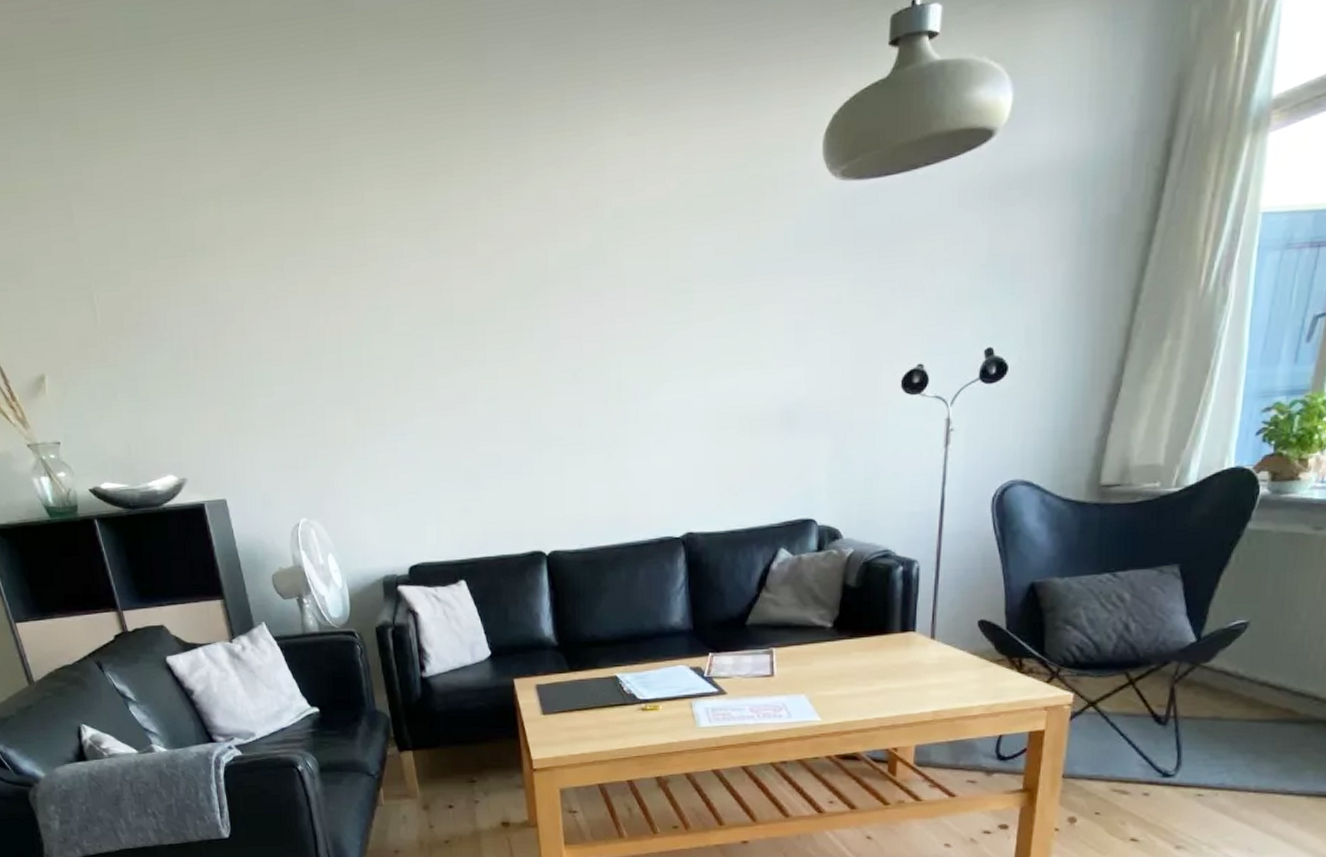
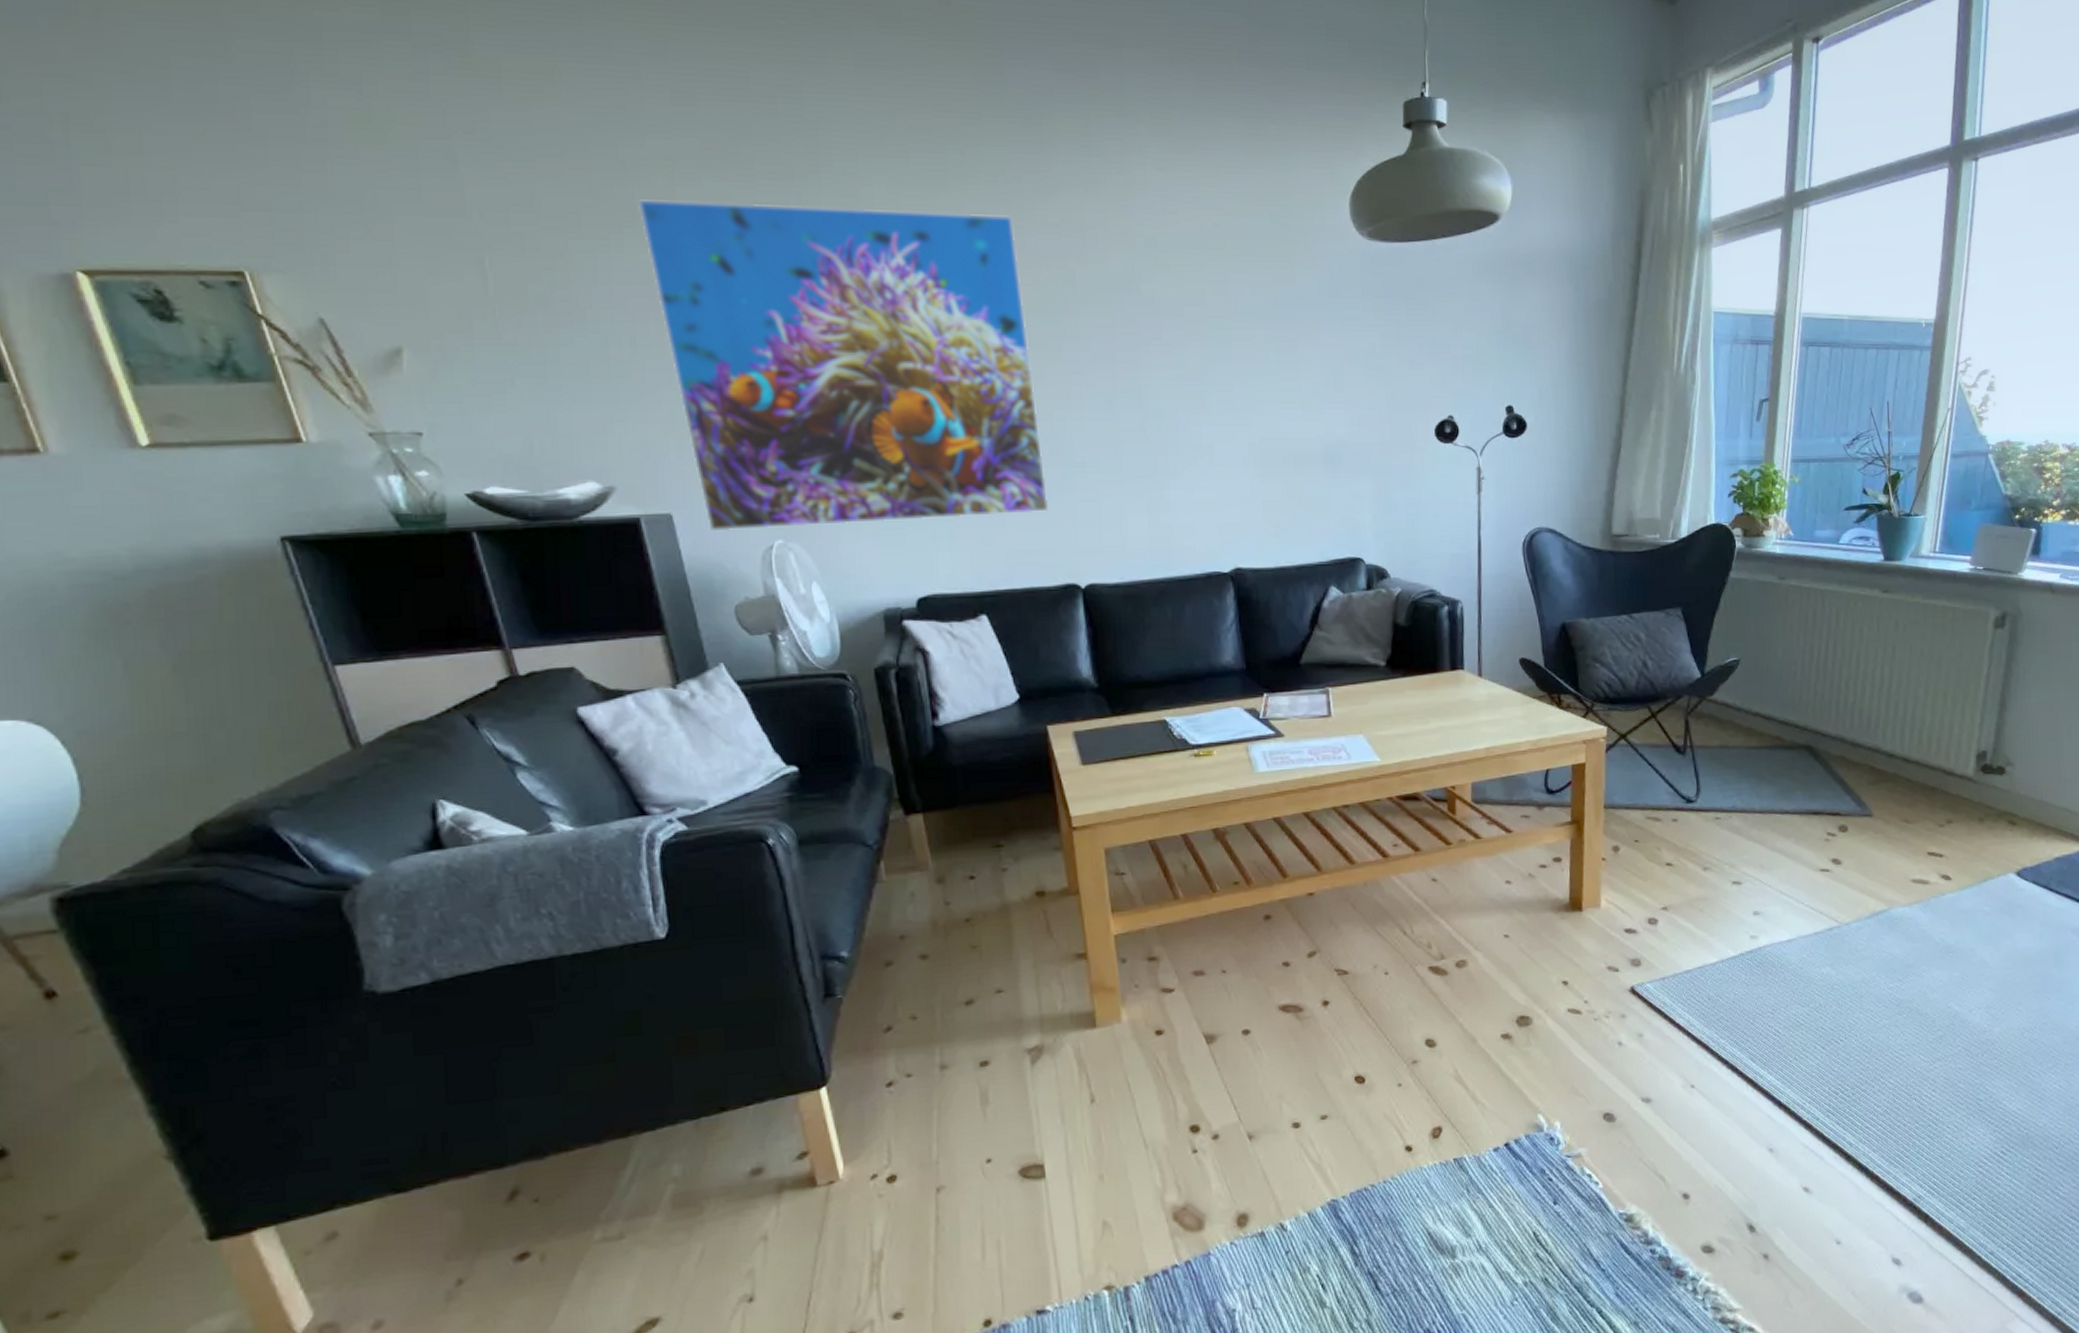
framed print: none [197,202,518,513] -> present [638,199,1048,532]

